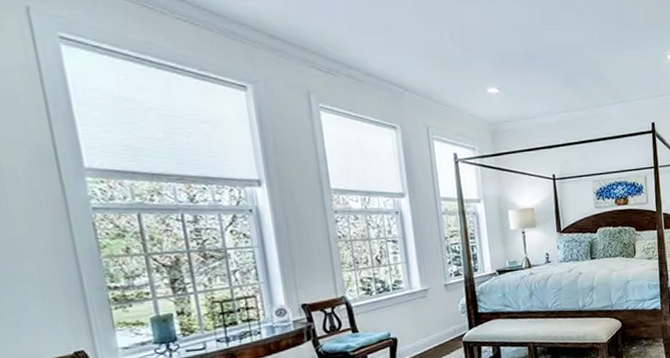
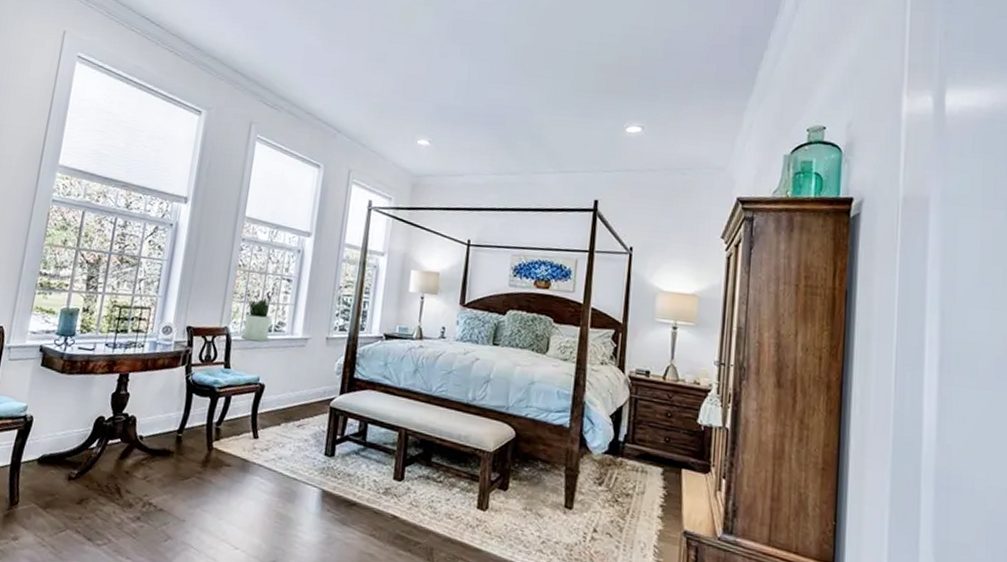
planter: none [358,262,390,304] -> present [240,298,271,343]

